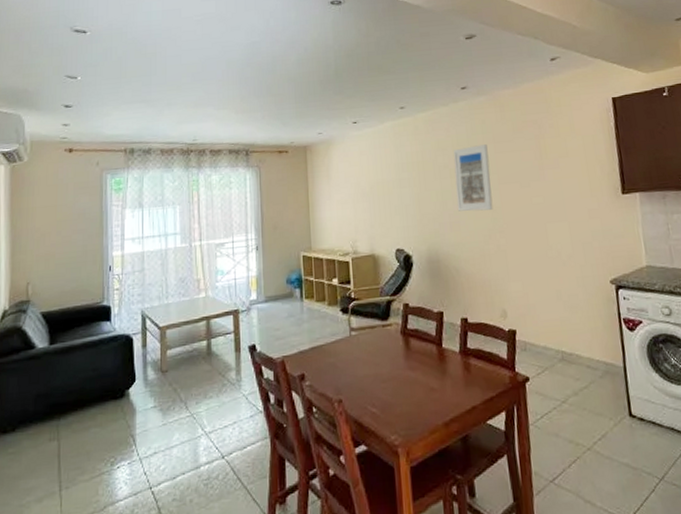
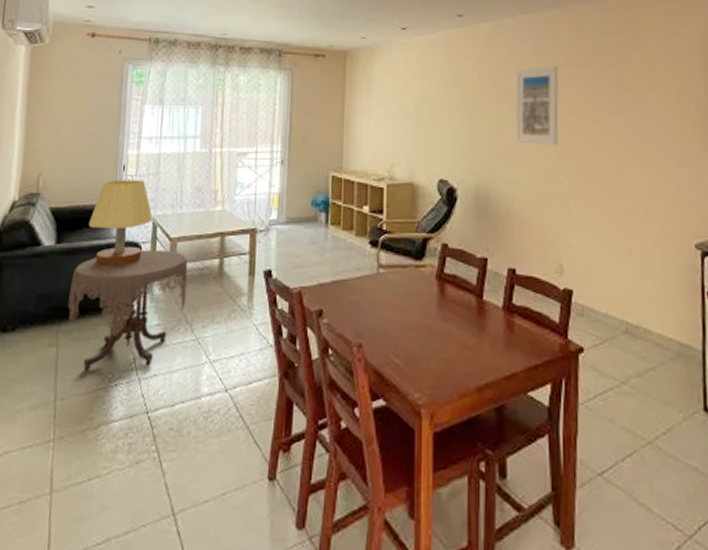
side table: none [65,338,179,457] -> present [67,249,188,370]
table lamp: none [80,277,141,360] -> present [88,179,153,266]

